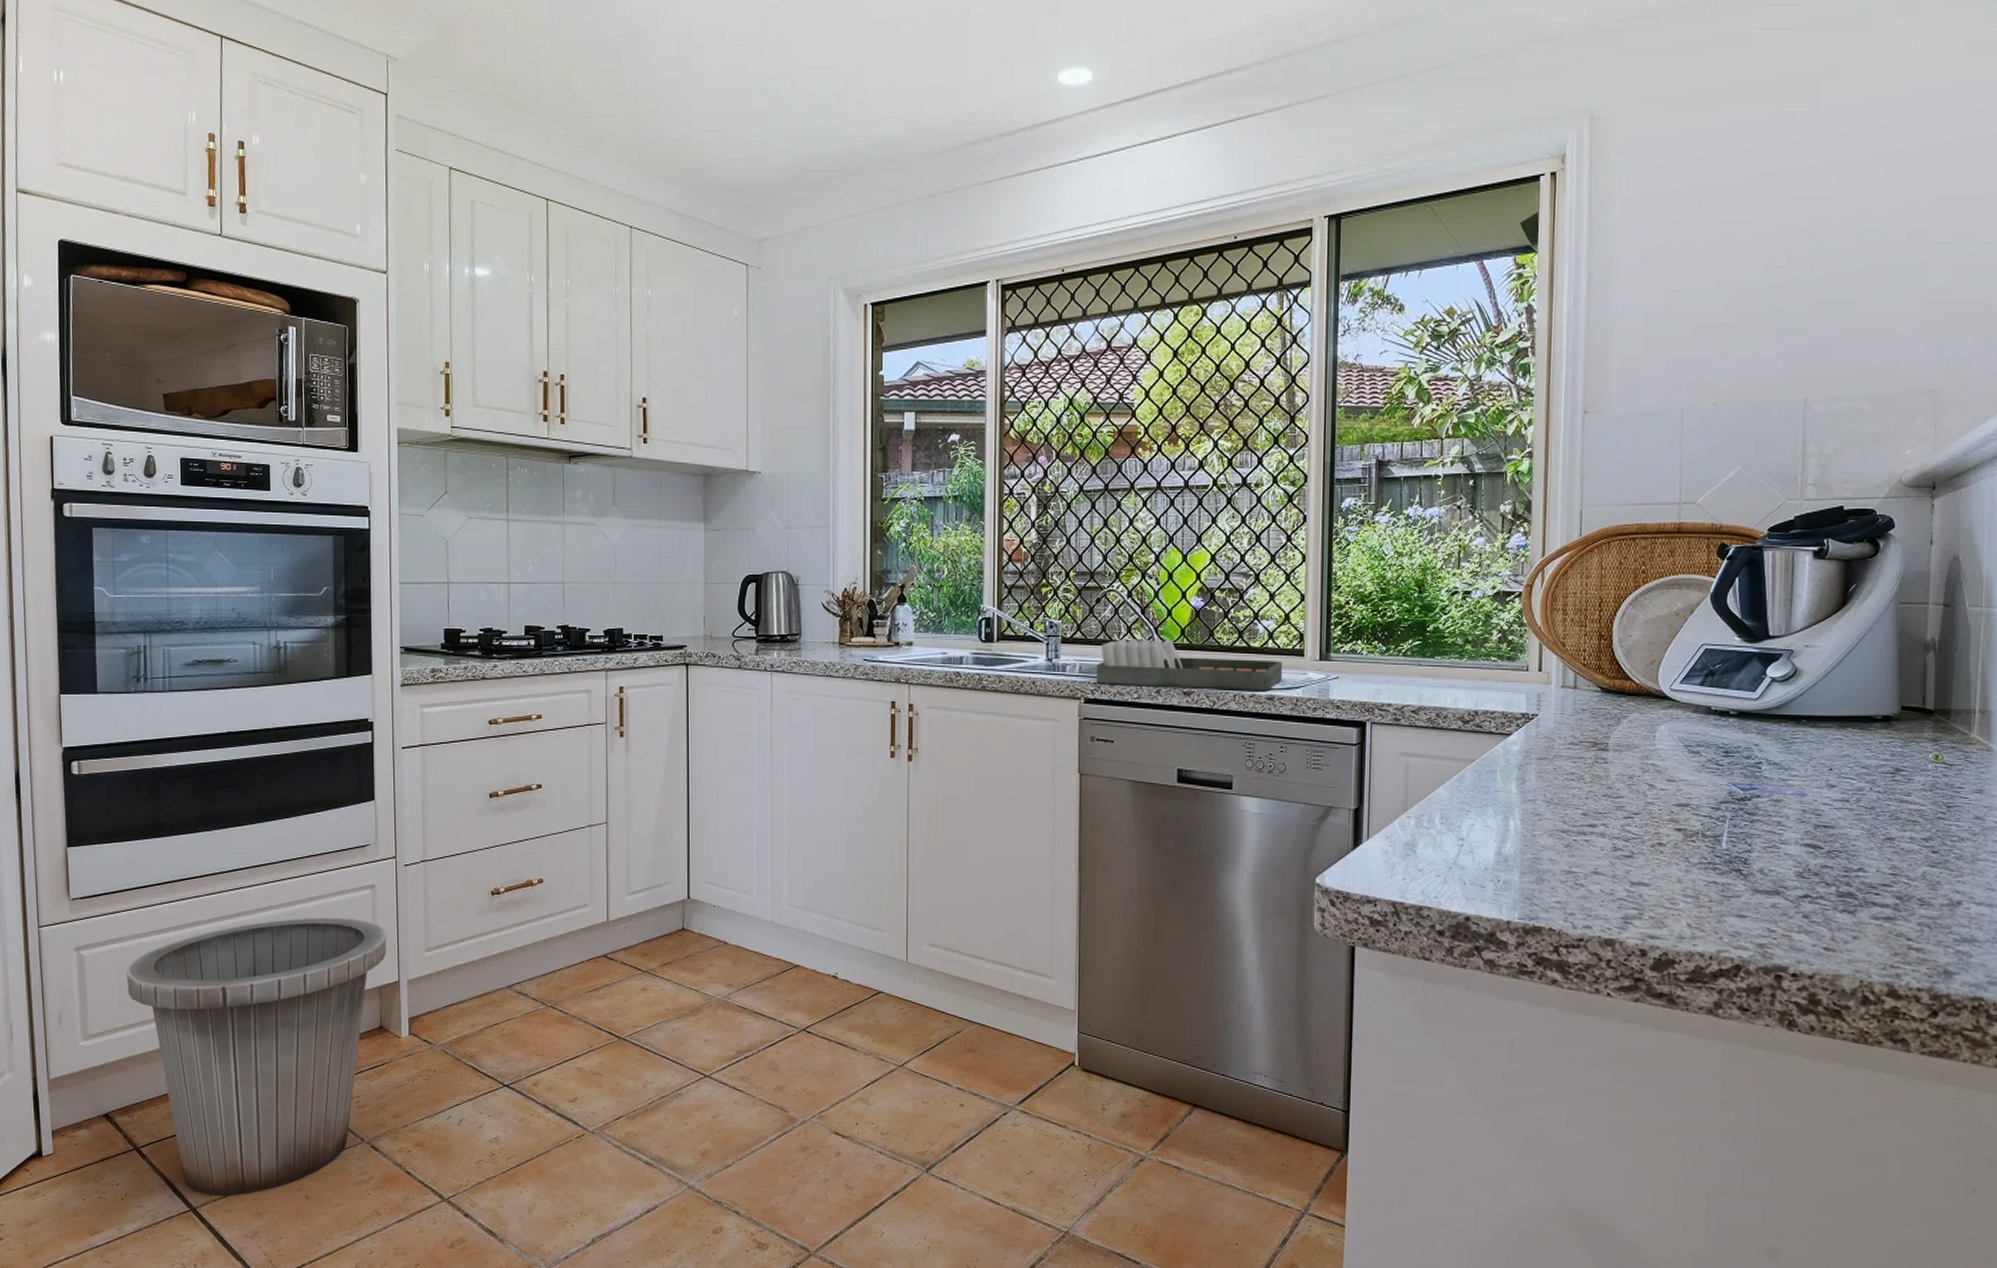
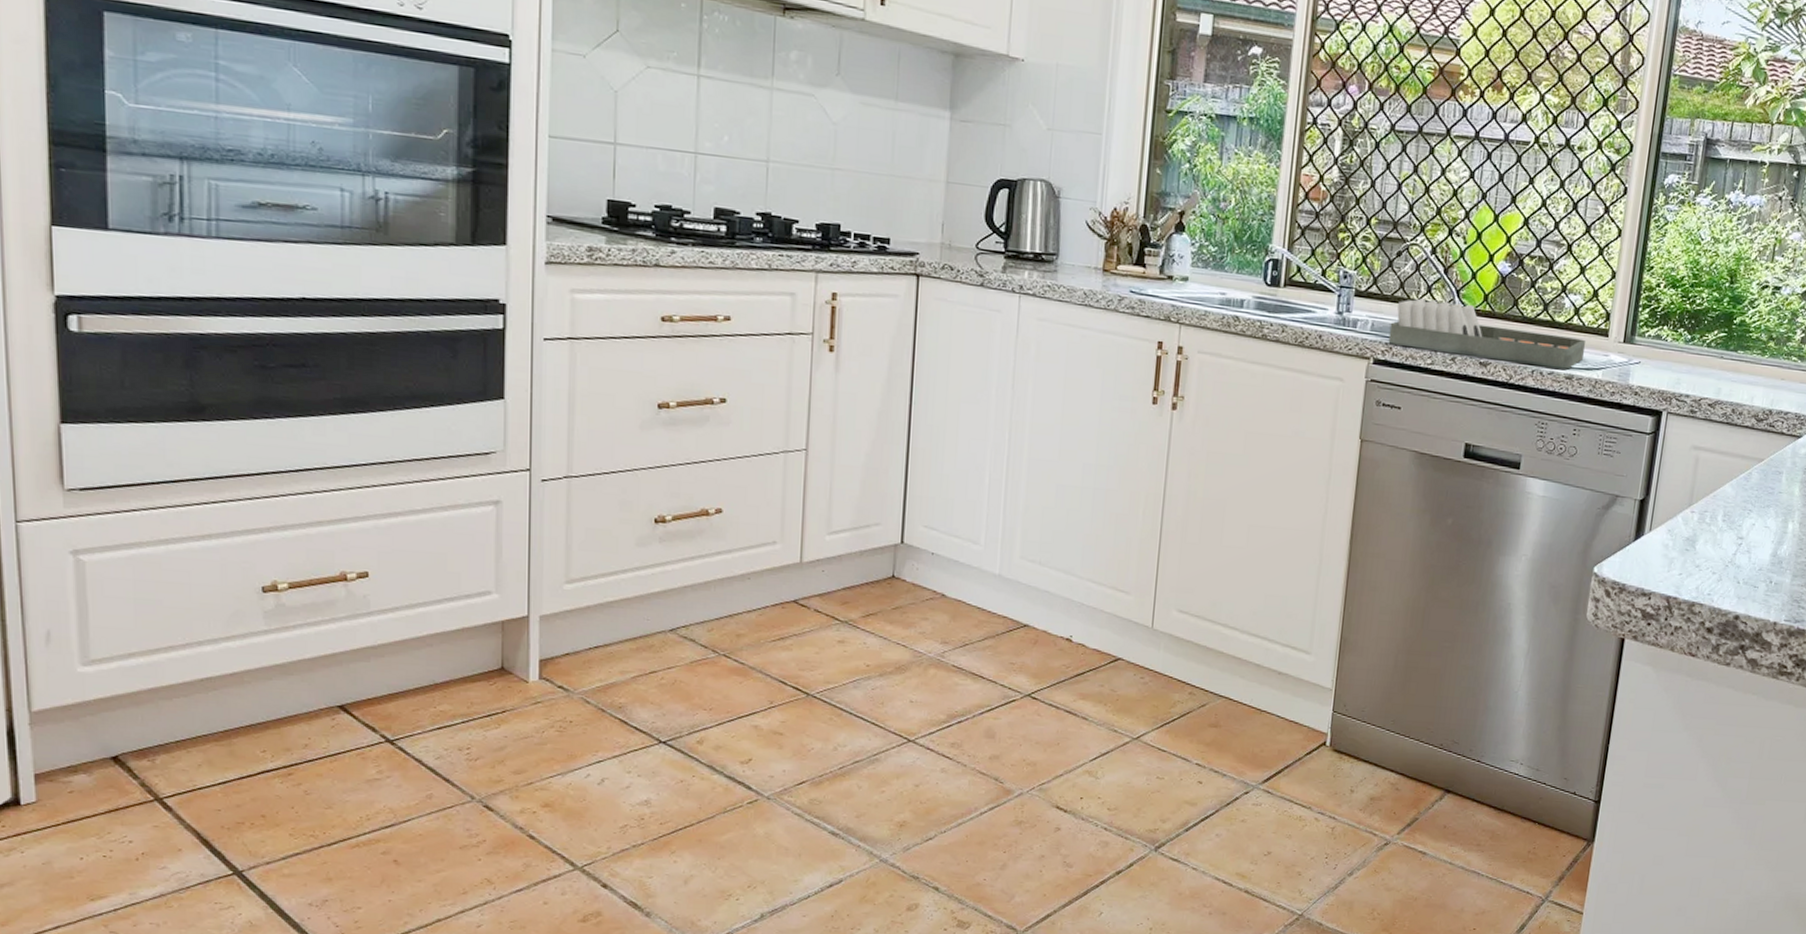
trash can: present [127,917,387,1196] -> none [148,533,514,857]

